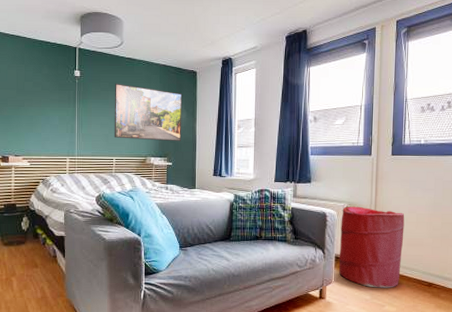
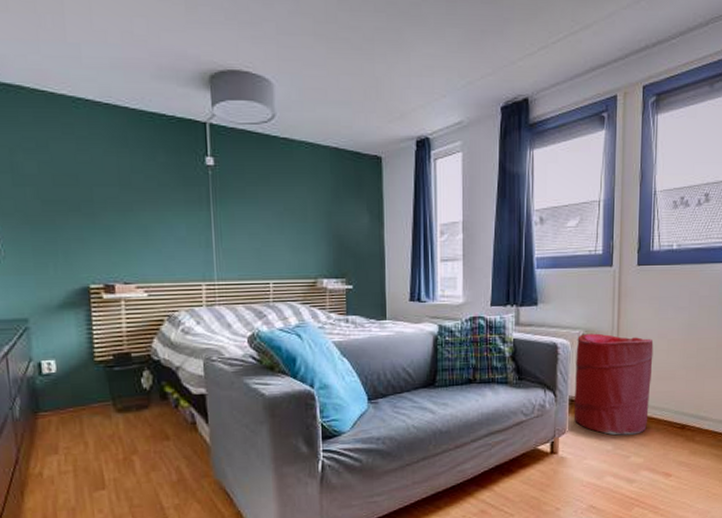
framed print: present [114,83,183,142] -> none [267,174,365,256]

